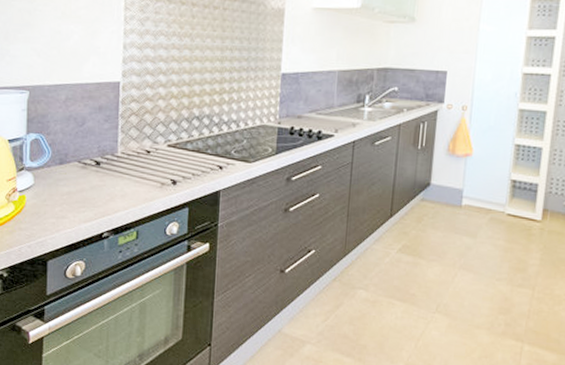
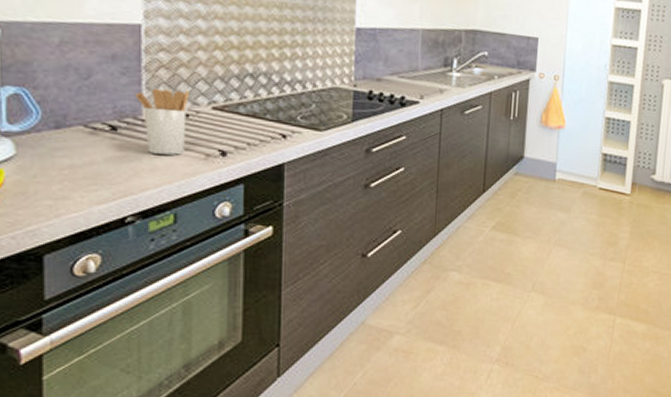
utensil holder: none [113,131,151,184] -> present [134,88,189,155]

